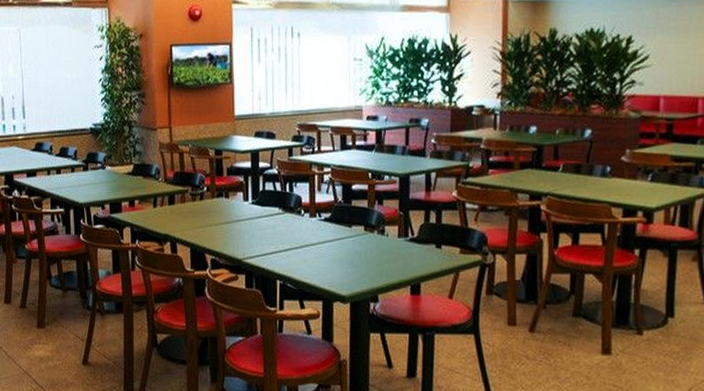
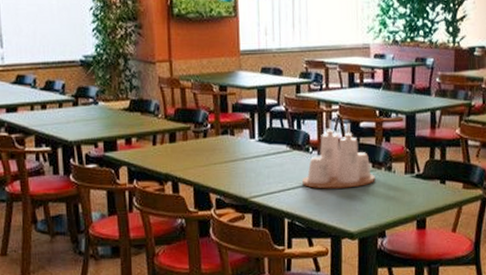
condiment set: none [294,182,368,252] -> present [302,120,375,189]

